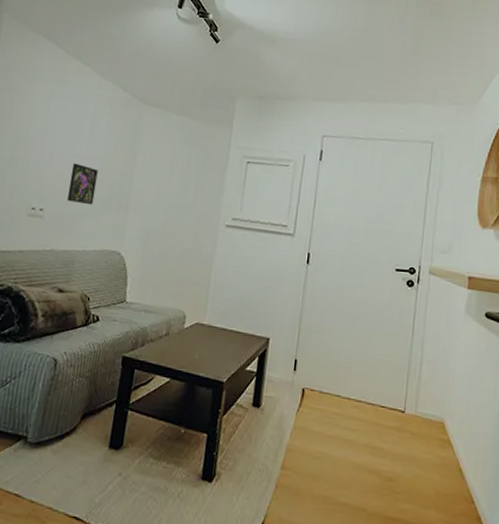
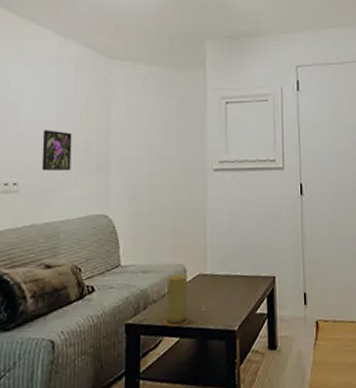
candle: none [157,319,186,368] -> present [163,274,189,327]

